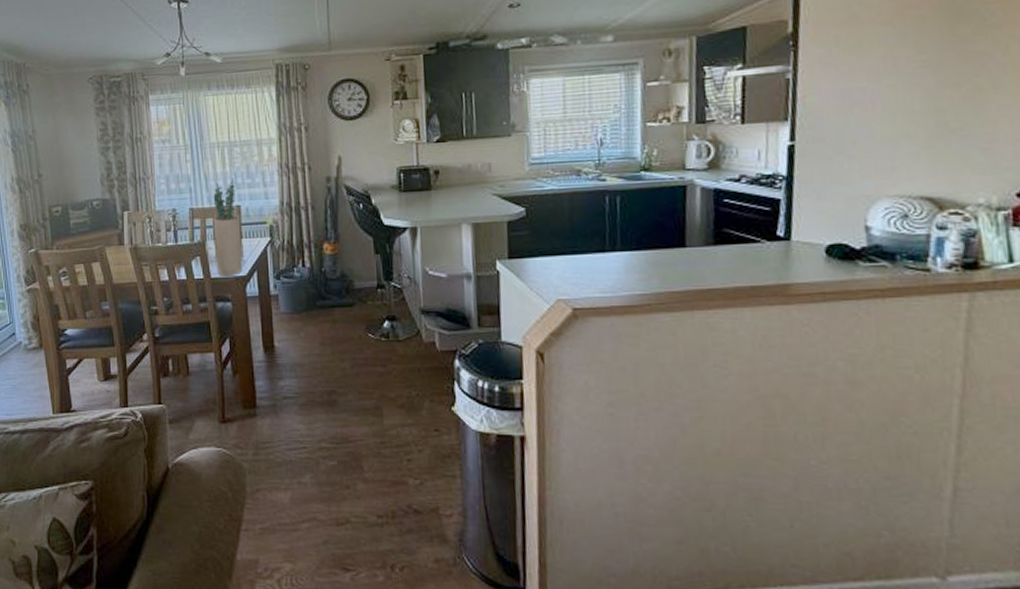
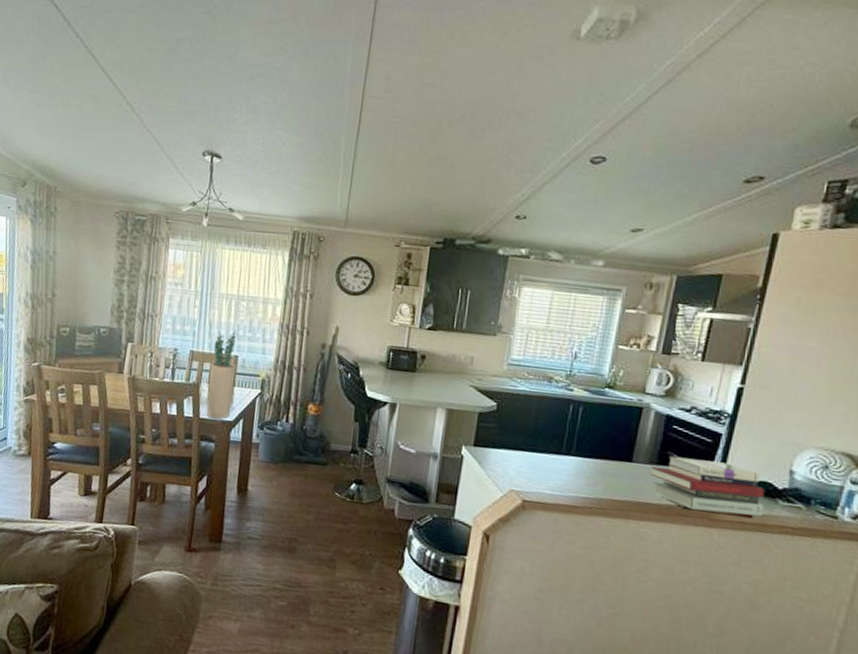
books: none [707,230,844,289] -> present [650,456,765,519]

